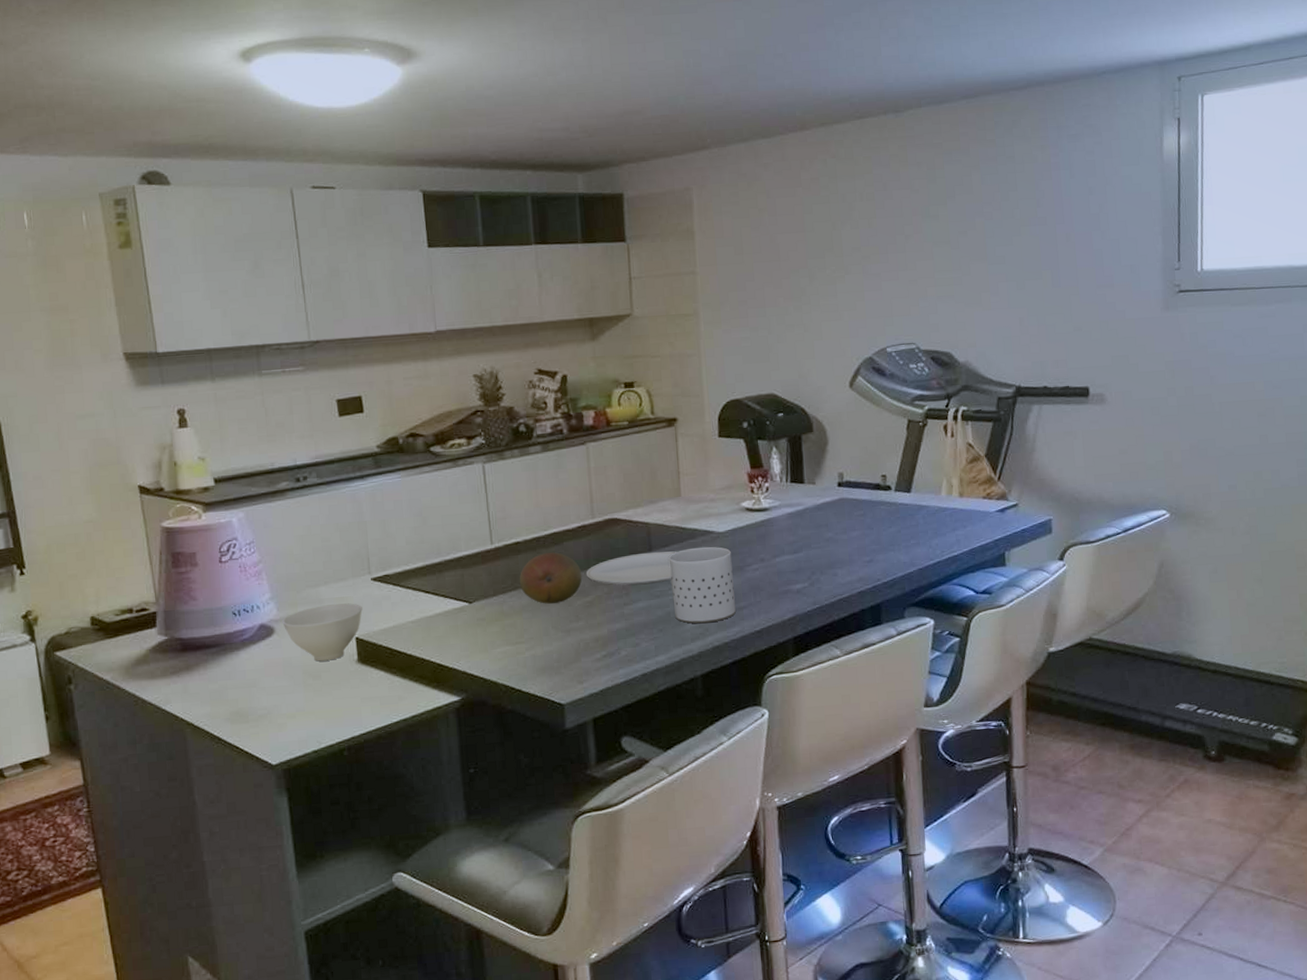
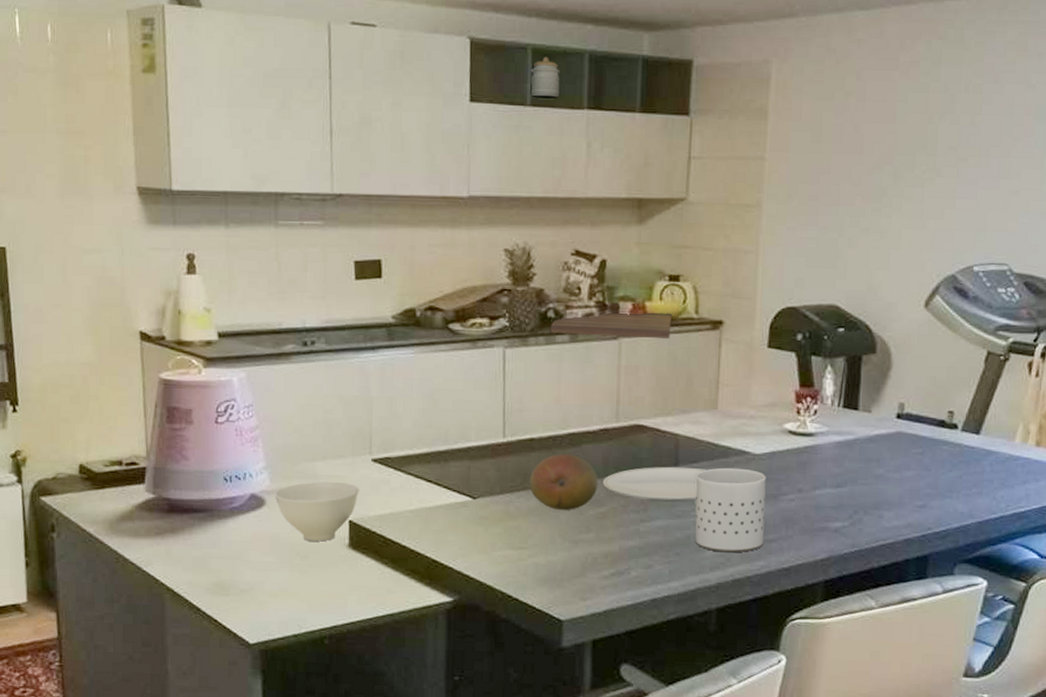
jar: none [480,202,509,239] -> present [530,57,560,99]
cutting board: none [522,417,632,445] -> present [550,311,671,340]

